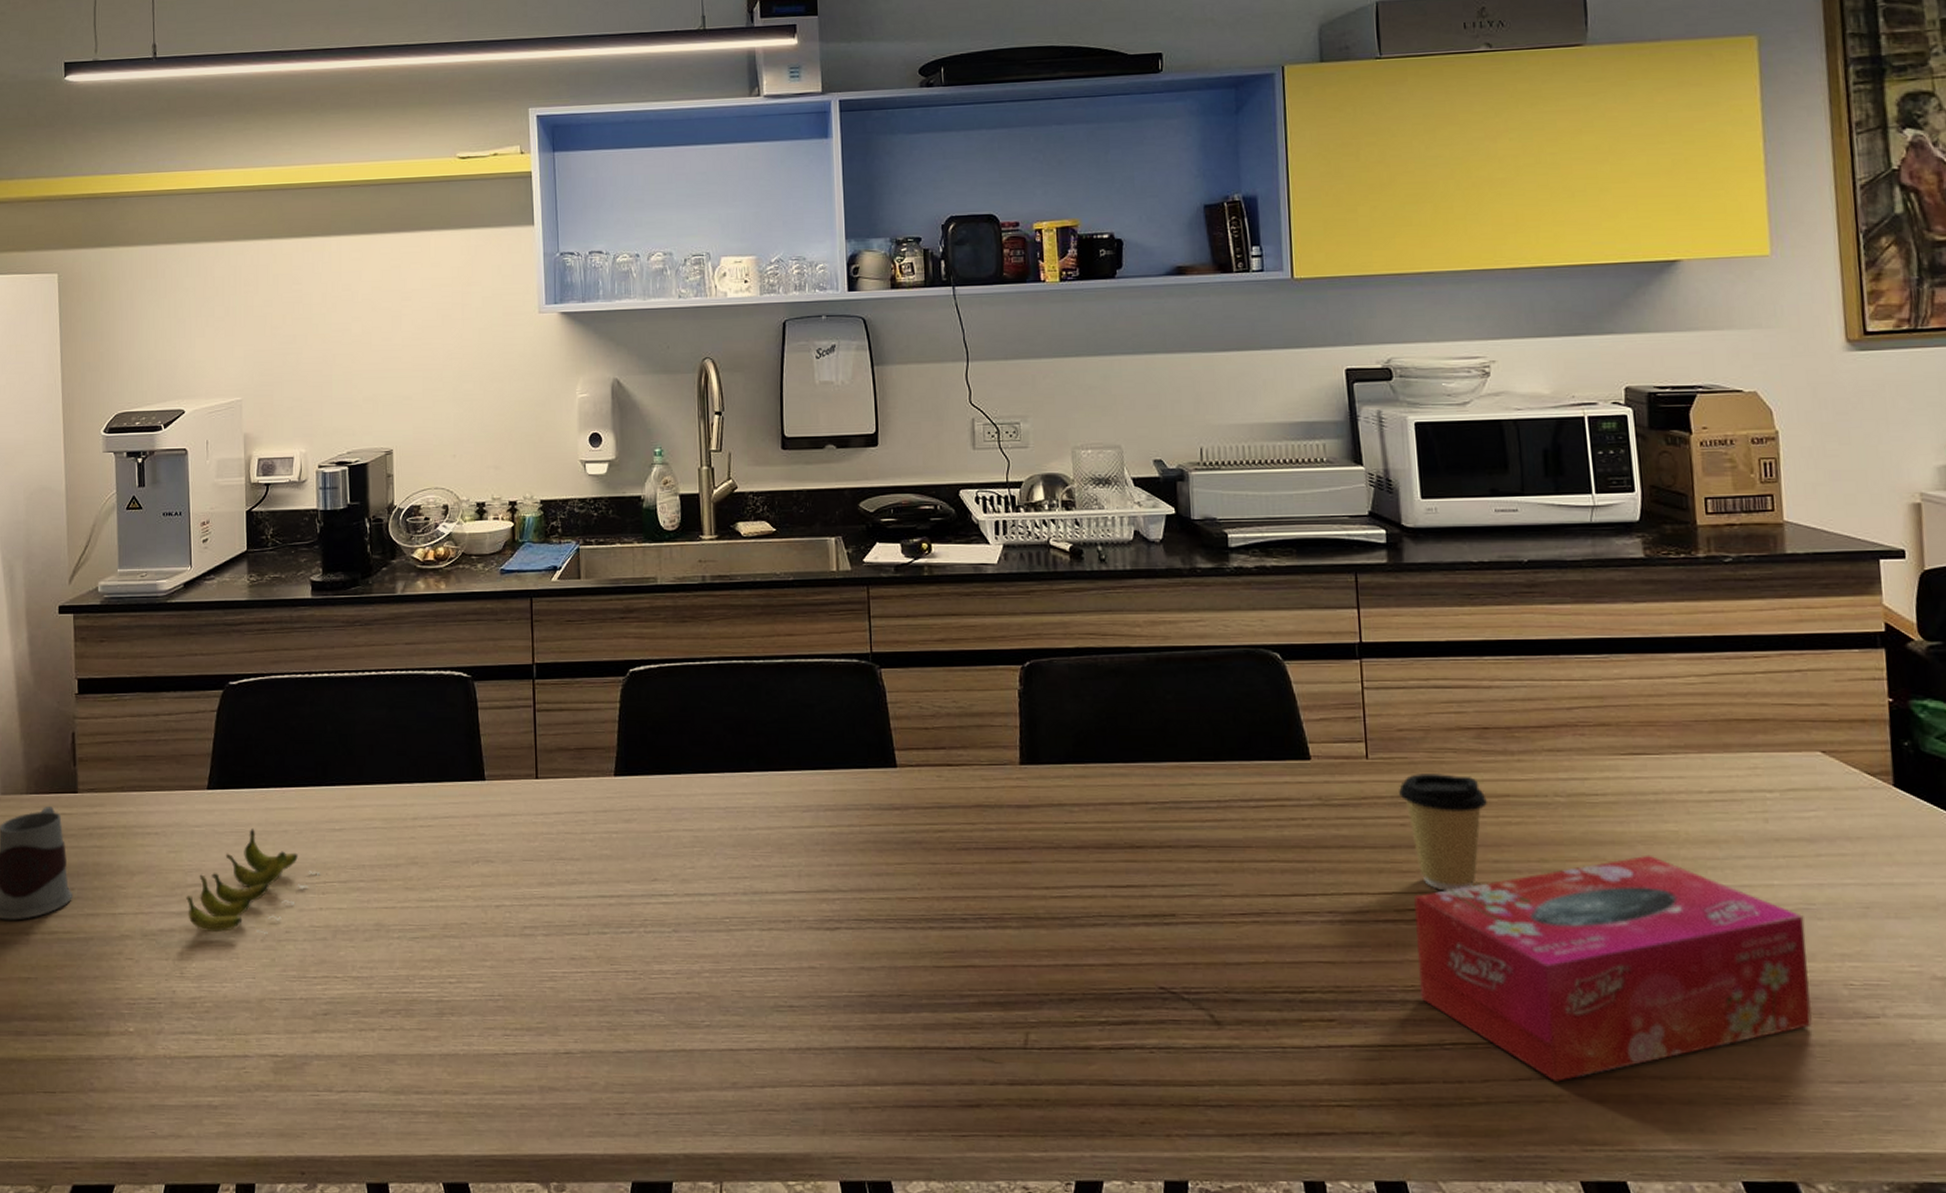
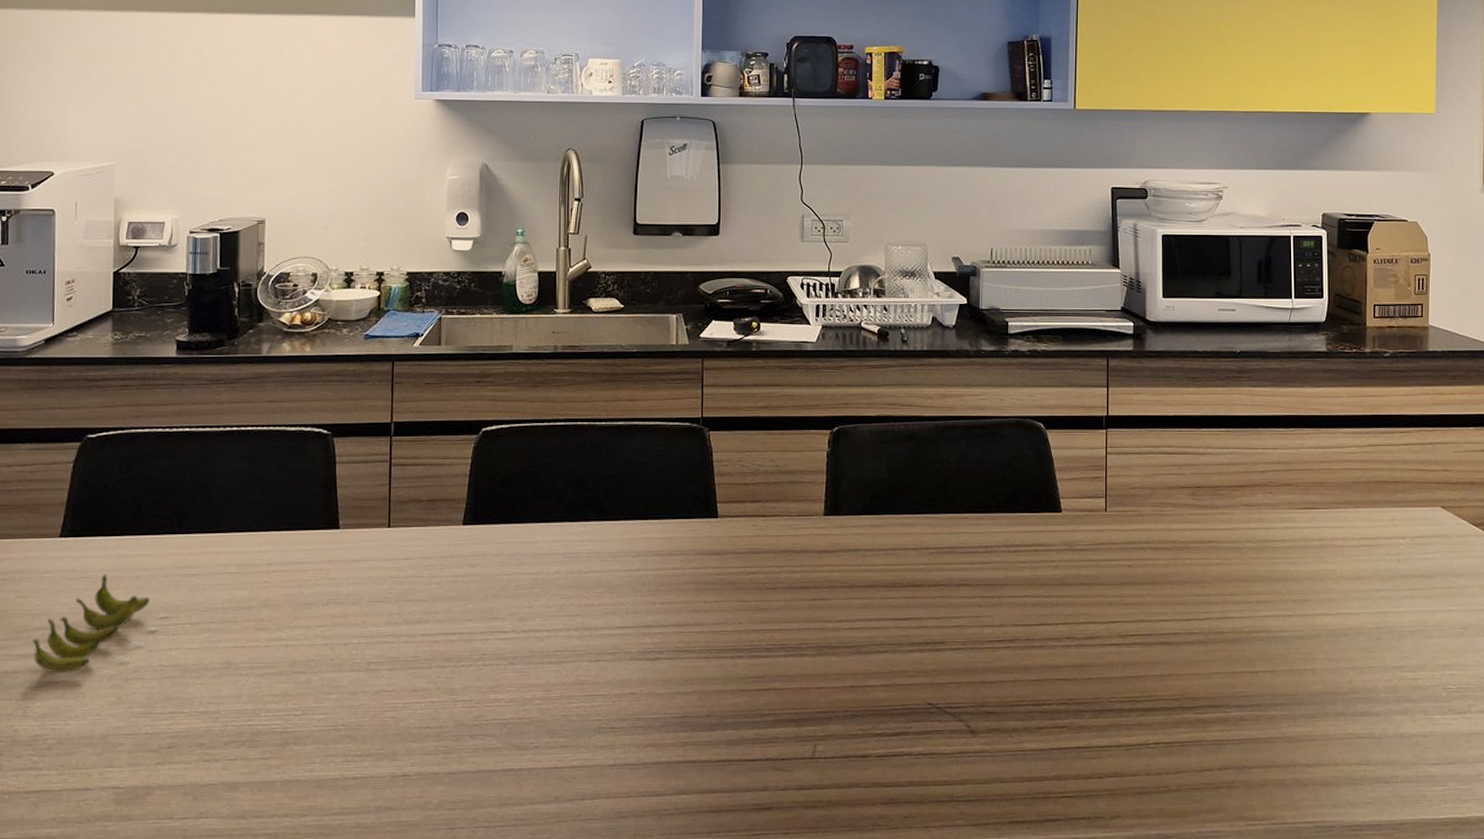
coffee cup: present [1398,774,1487,891] -> none [1128,524,1195,620]
tissue box: present [1414,854,1812,1082] -> none [1134,589,1420,771]

